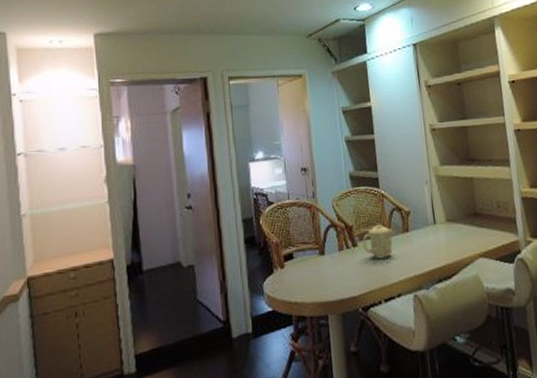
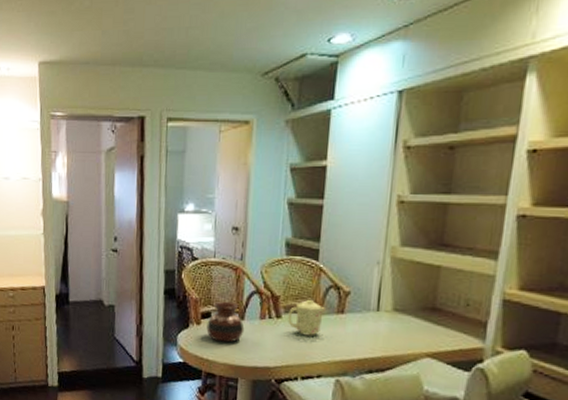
vase: none [290,239,327,282] -> present [206,301,245,343]

